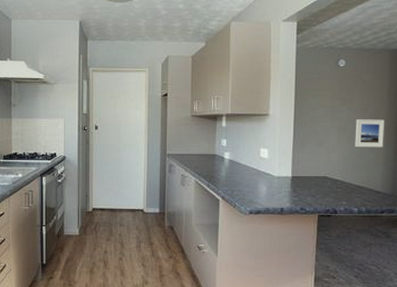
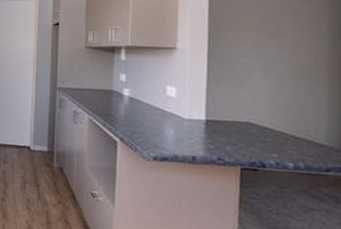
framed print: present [355,119,385,148] -> none [287,56,327,92]

